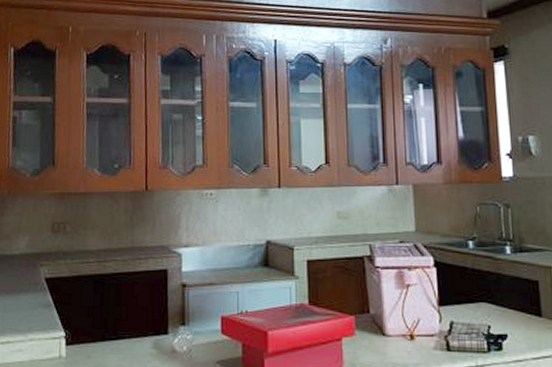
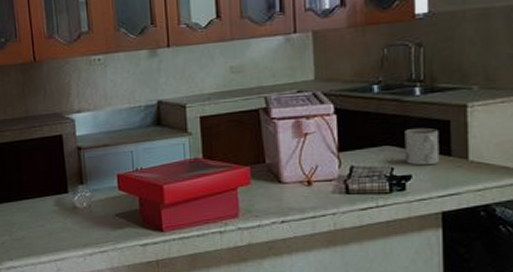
mug: none [499,287,532,325] -> present [405,128,440,166]

